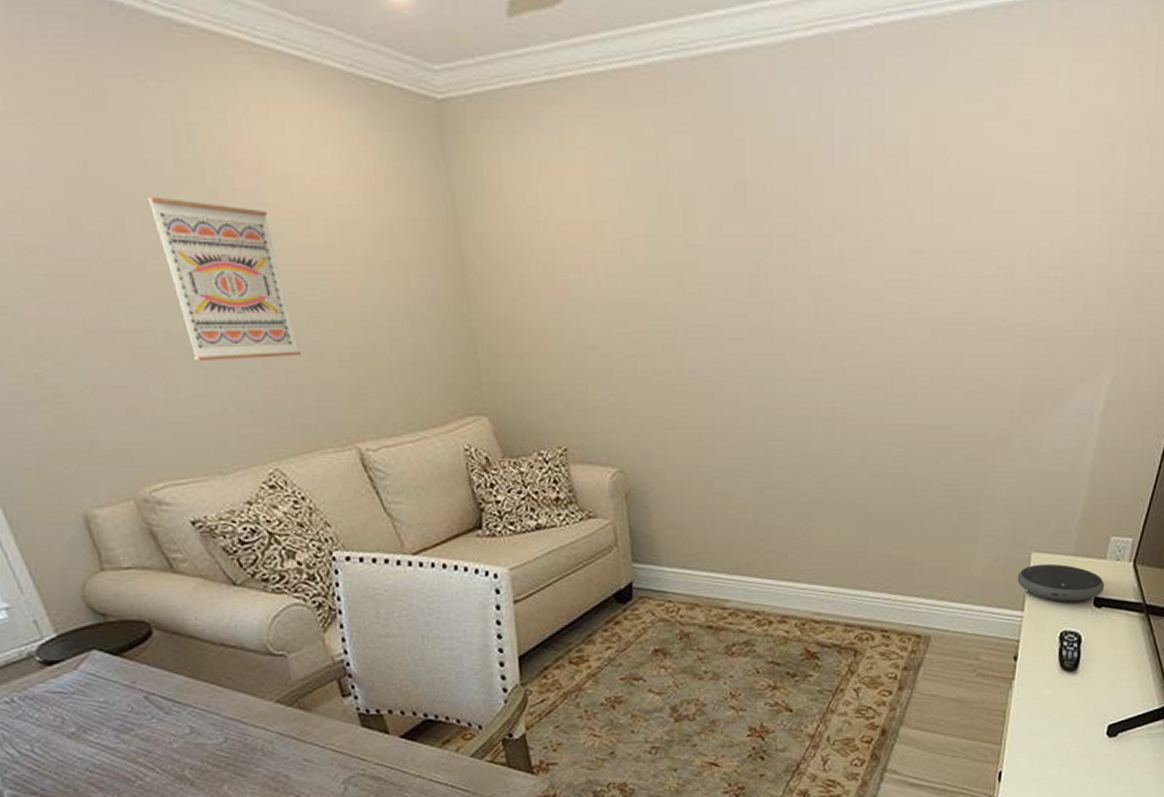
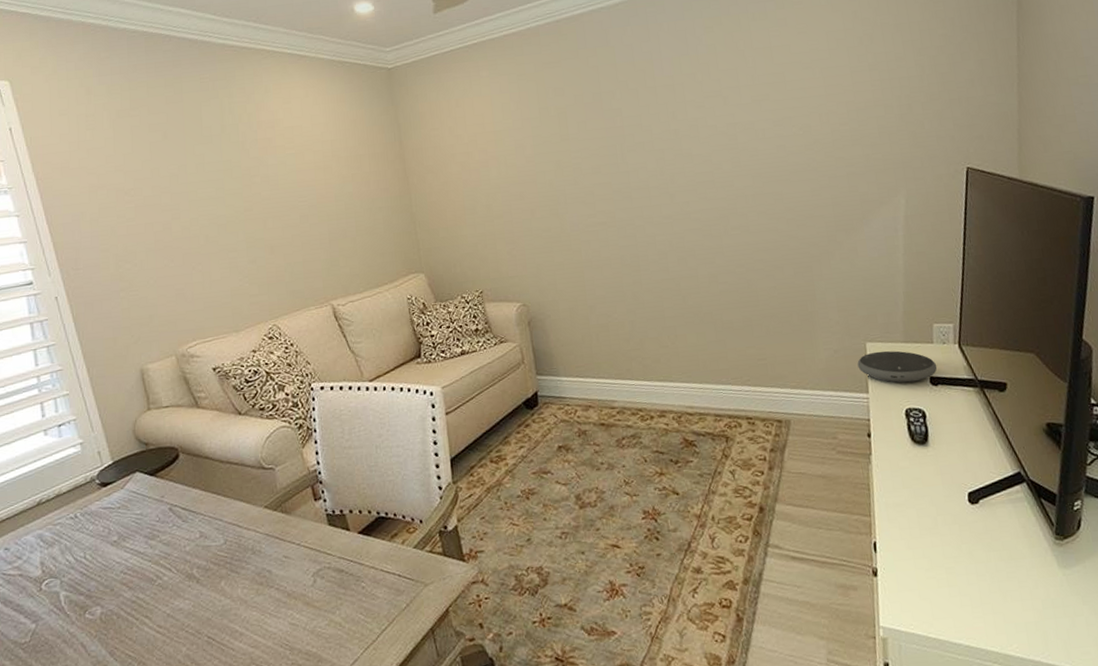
wall art: present [146,196,302,361] -> none [201,150,295,253]

